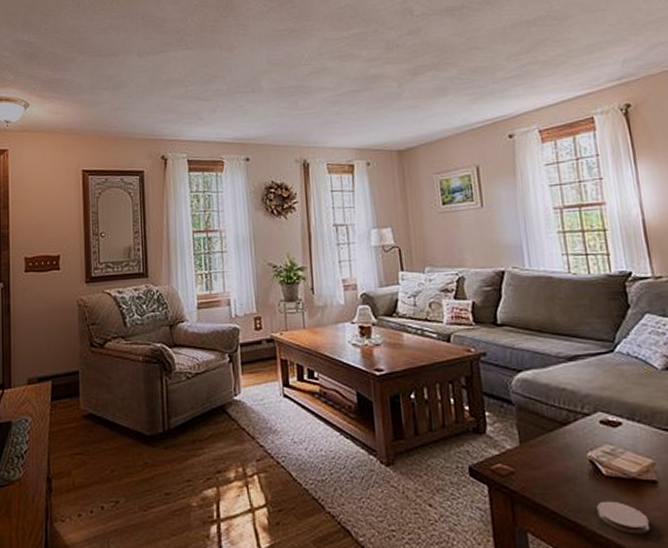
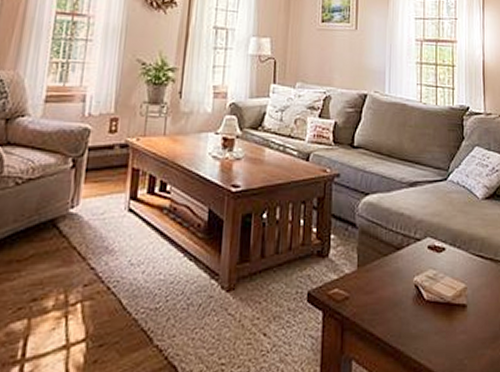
coaster: present [596,500,651,534] -> none [415,325,456,358]

